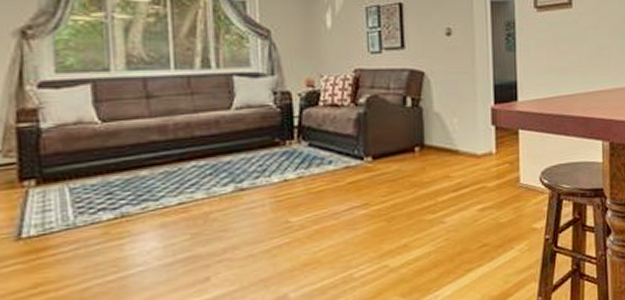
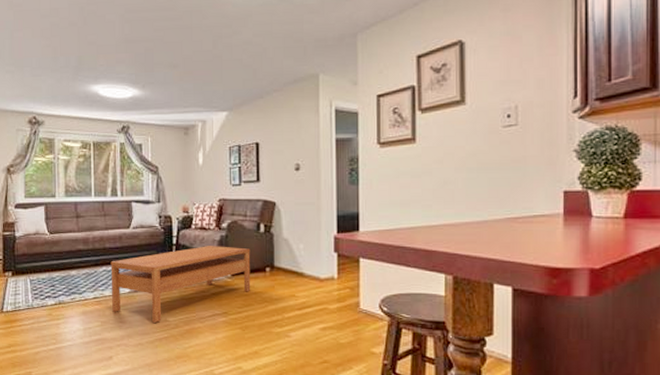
coffee table: none [203,125,397,227] -> present [110,246,251,323]

